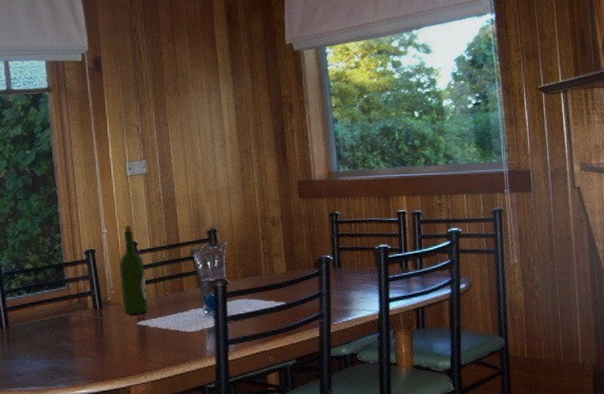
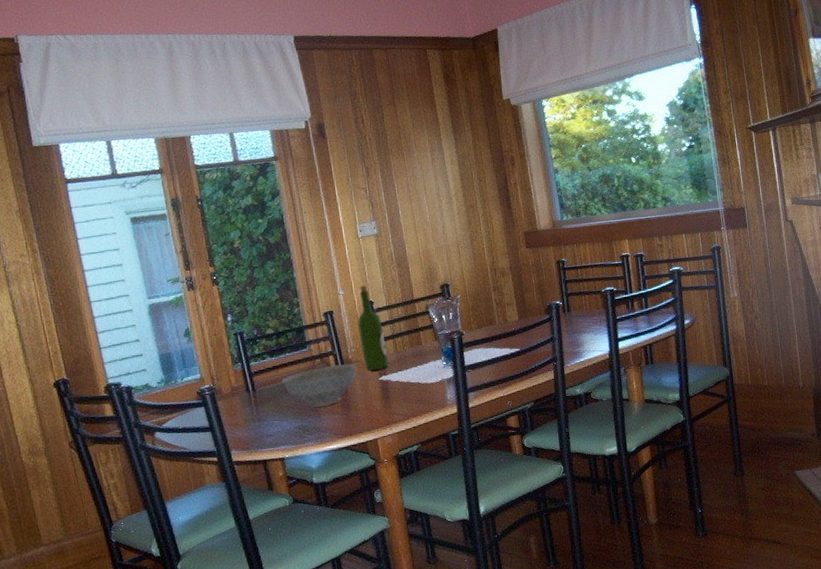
decorative bowl: none [36,306,114,349] -> present [281,364,356,408]

